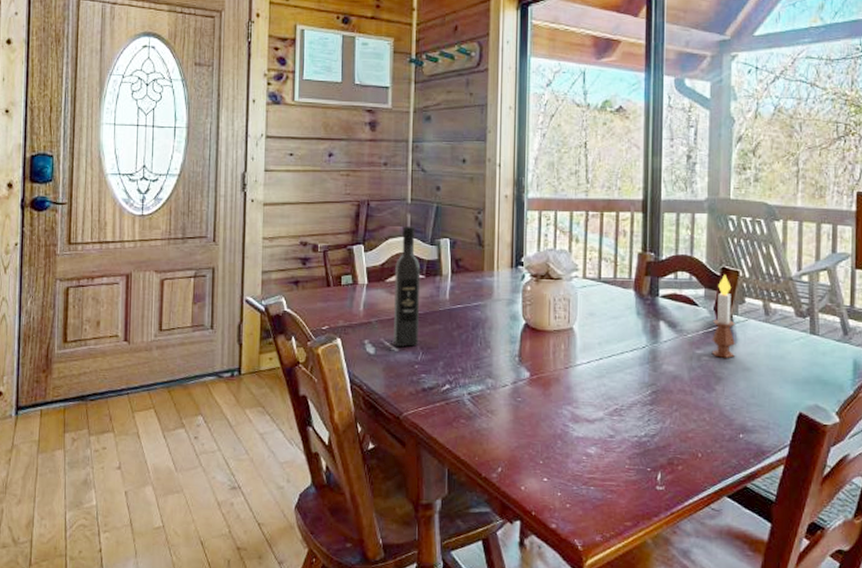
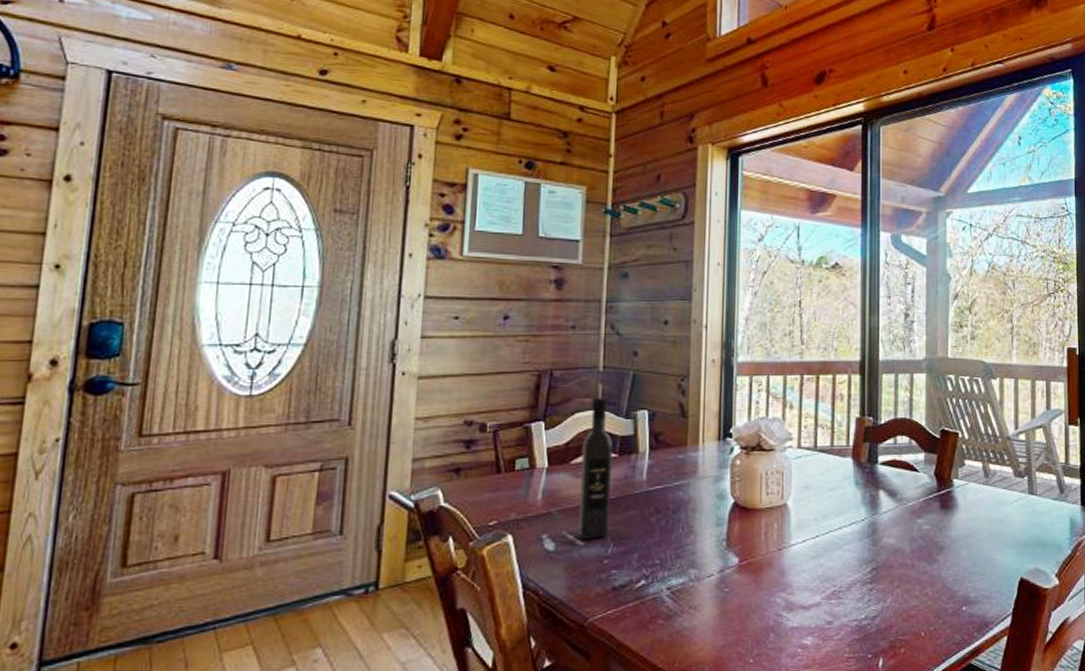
candle: present [712,274,735,358] -> none [933,437,956,526]

